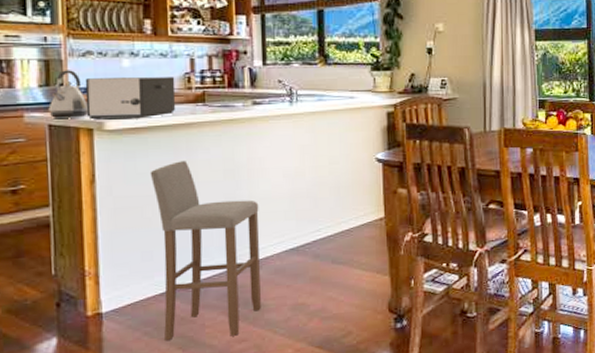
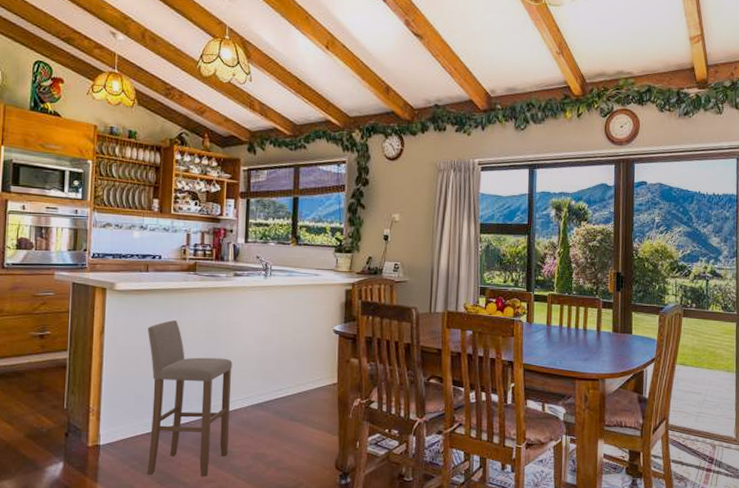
kettle: present [48,70,88,120] -> none [74,238,104,279]
toaster: present [85,76,176,120] -> none [102,246,174,282]

